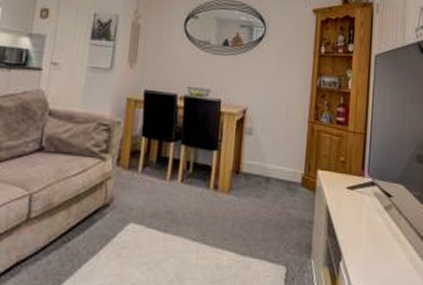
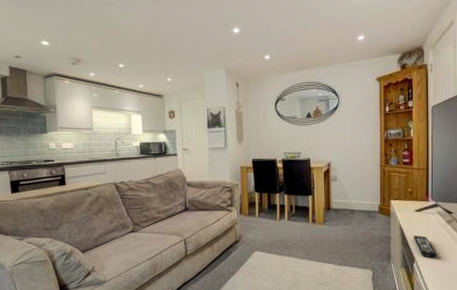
remote control: none [341,222,371,256] -> present [413,235,437,258]

